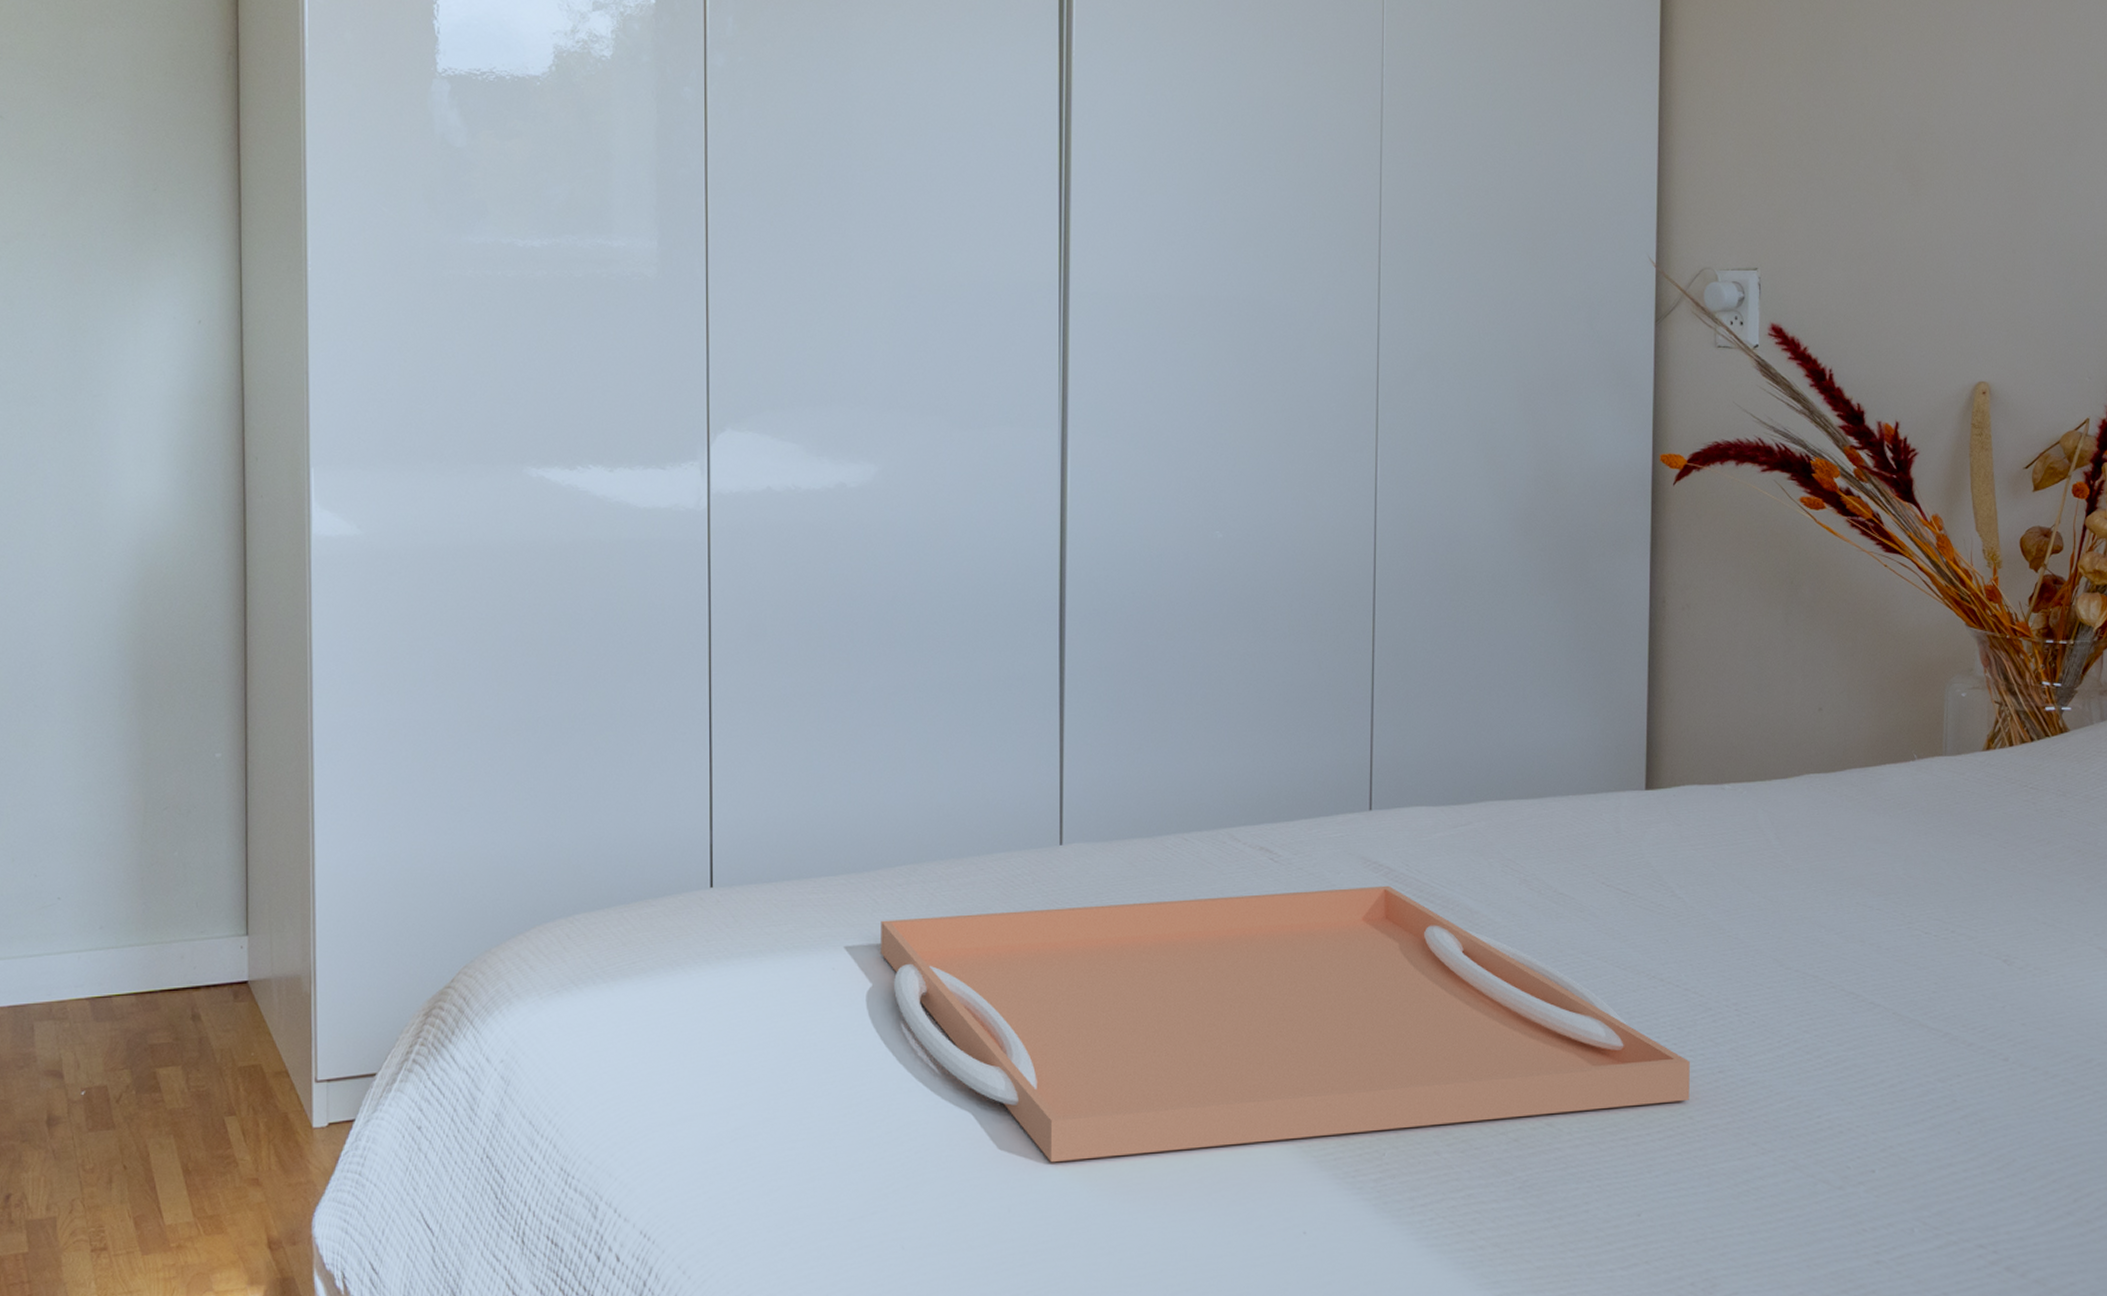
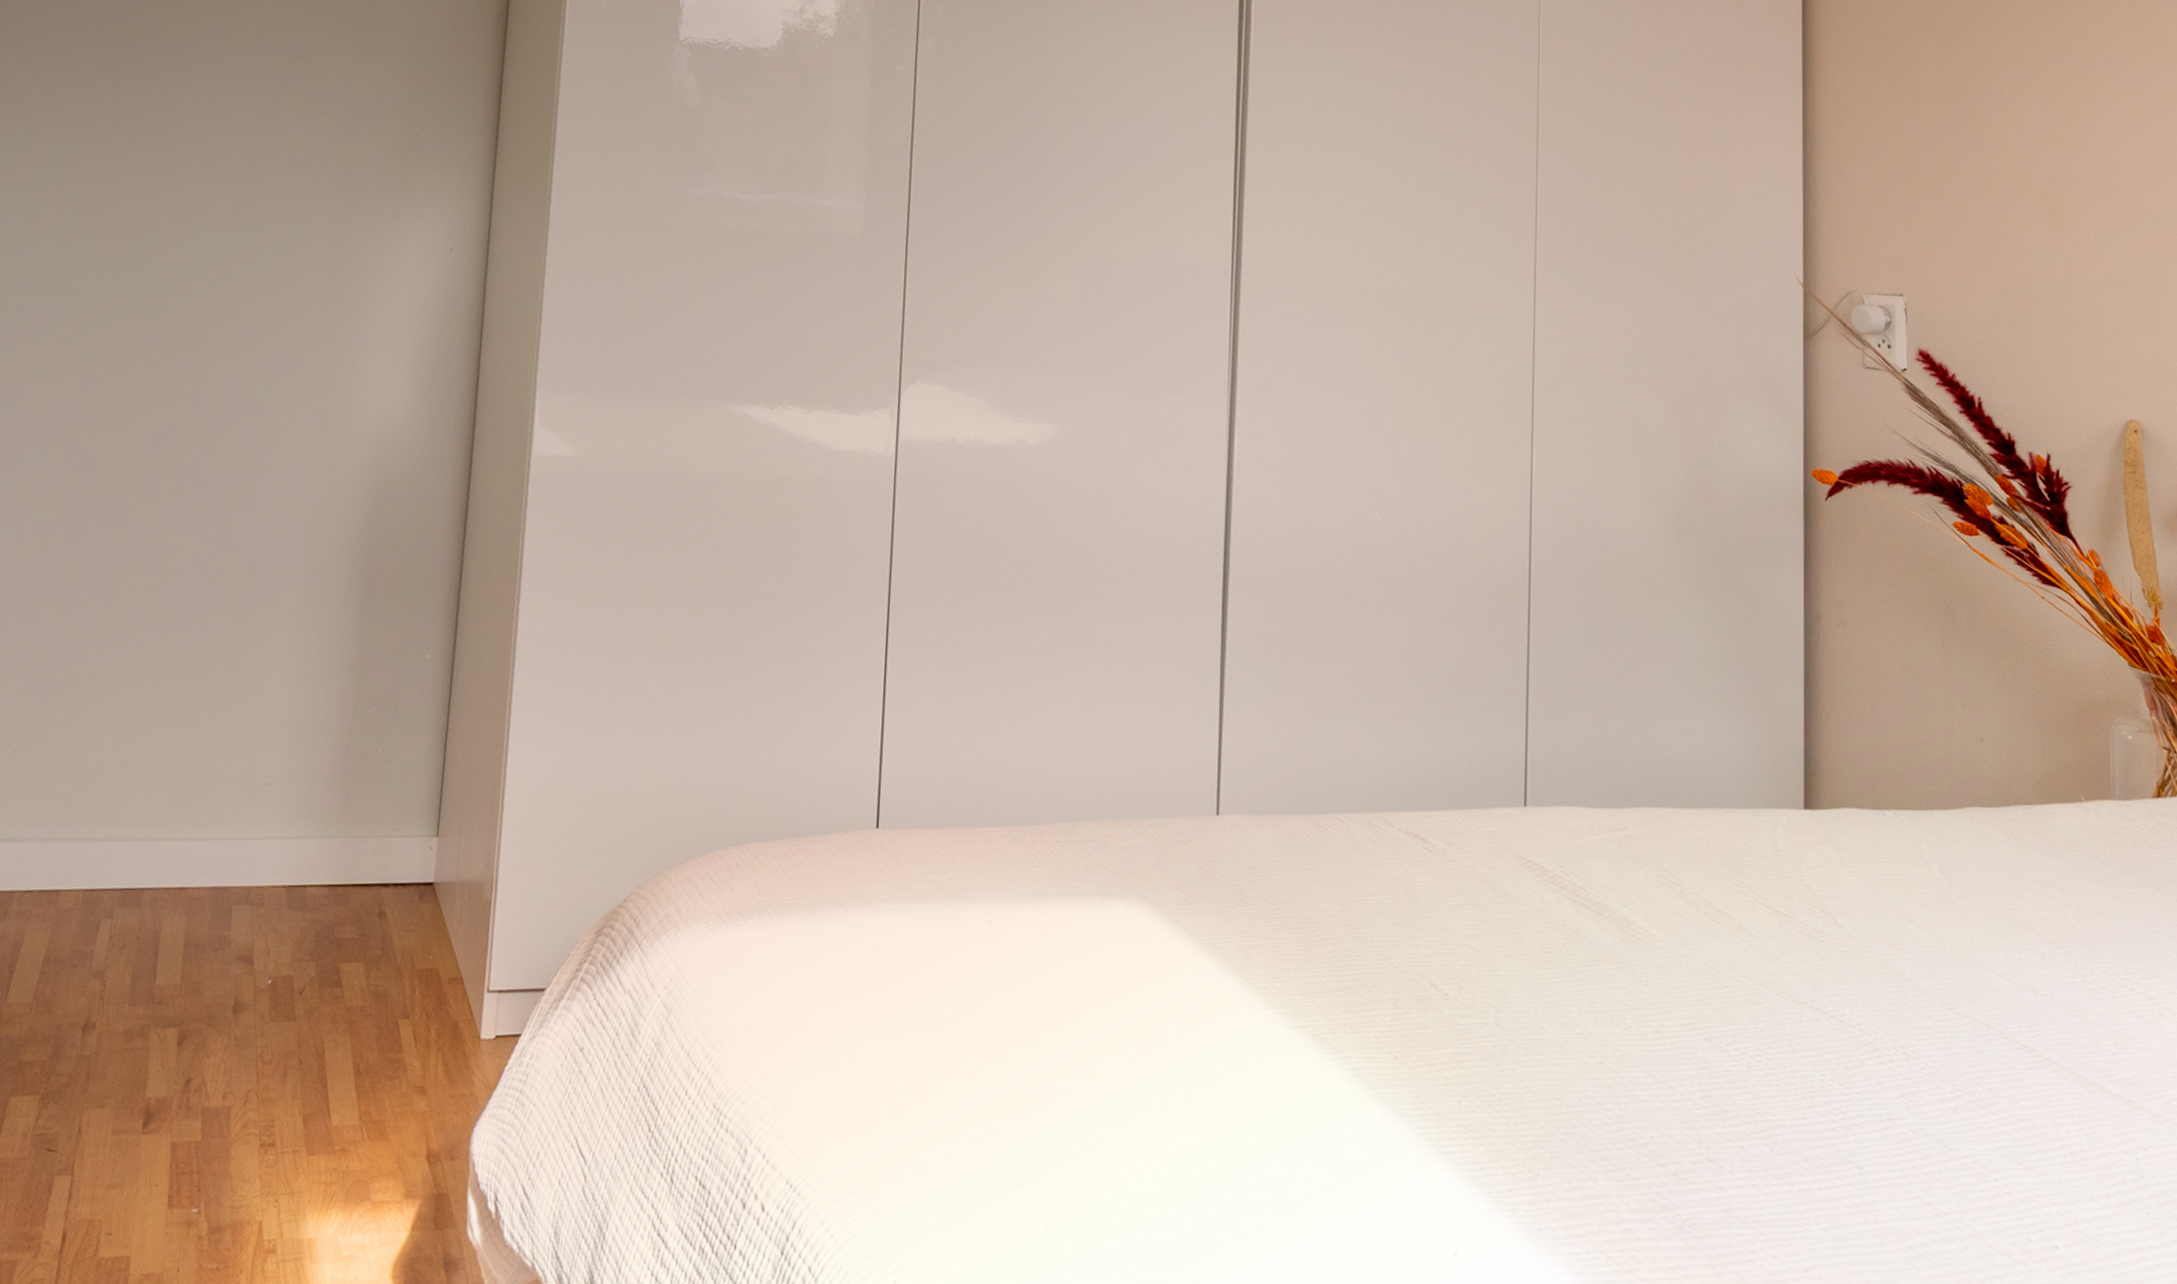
serving tray: present [881,885,1690,1163] -> none [1037,877,1858,1150]

